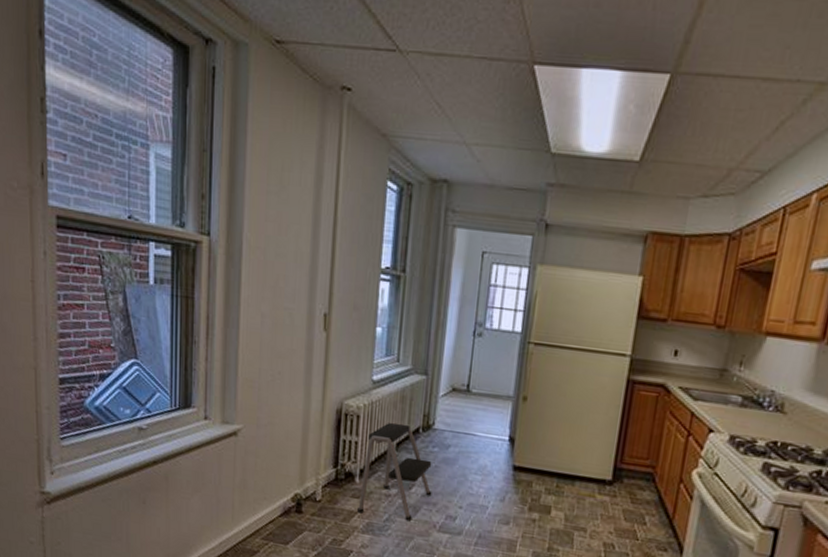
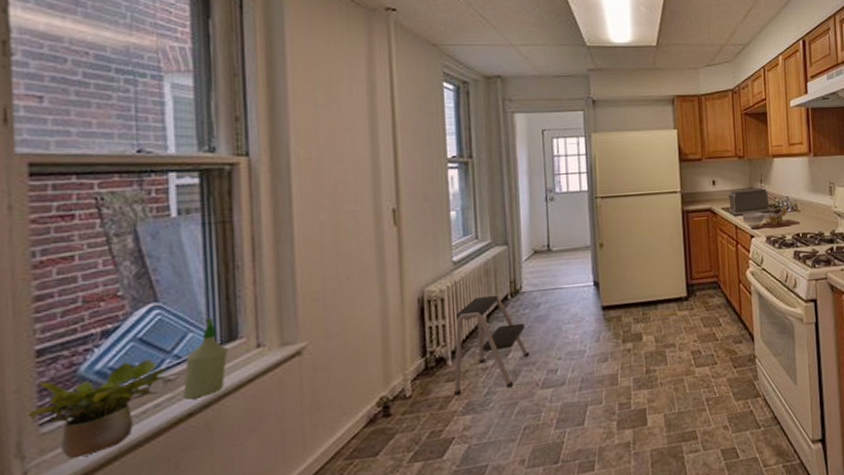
potted plant: none [54,403,148,473] -> present [27,359,177,459]
spray bottle: none [151,382,184,451] -> present [183,317,228,400]
toaster: none [689,367,748,406] -> present [727,187,770,216]
cutting board: none [703,399,783,431] -> present [742,204,801,230]

